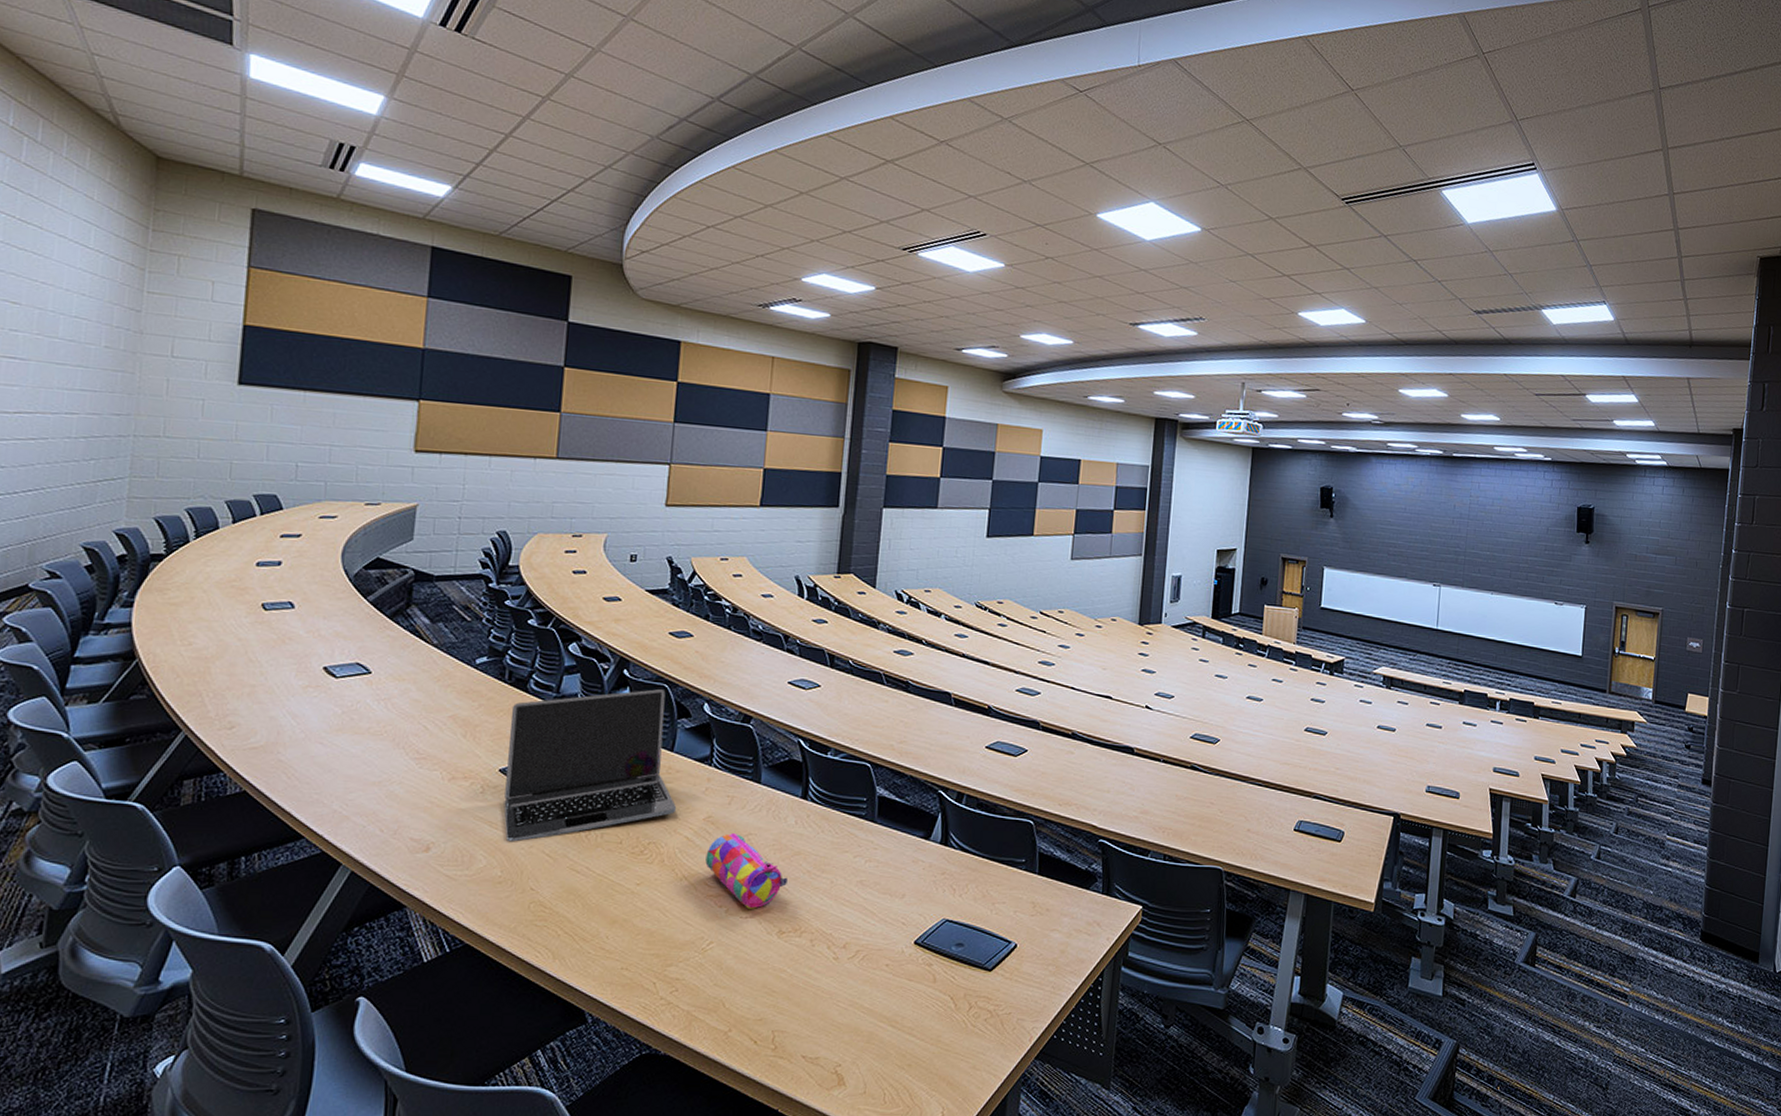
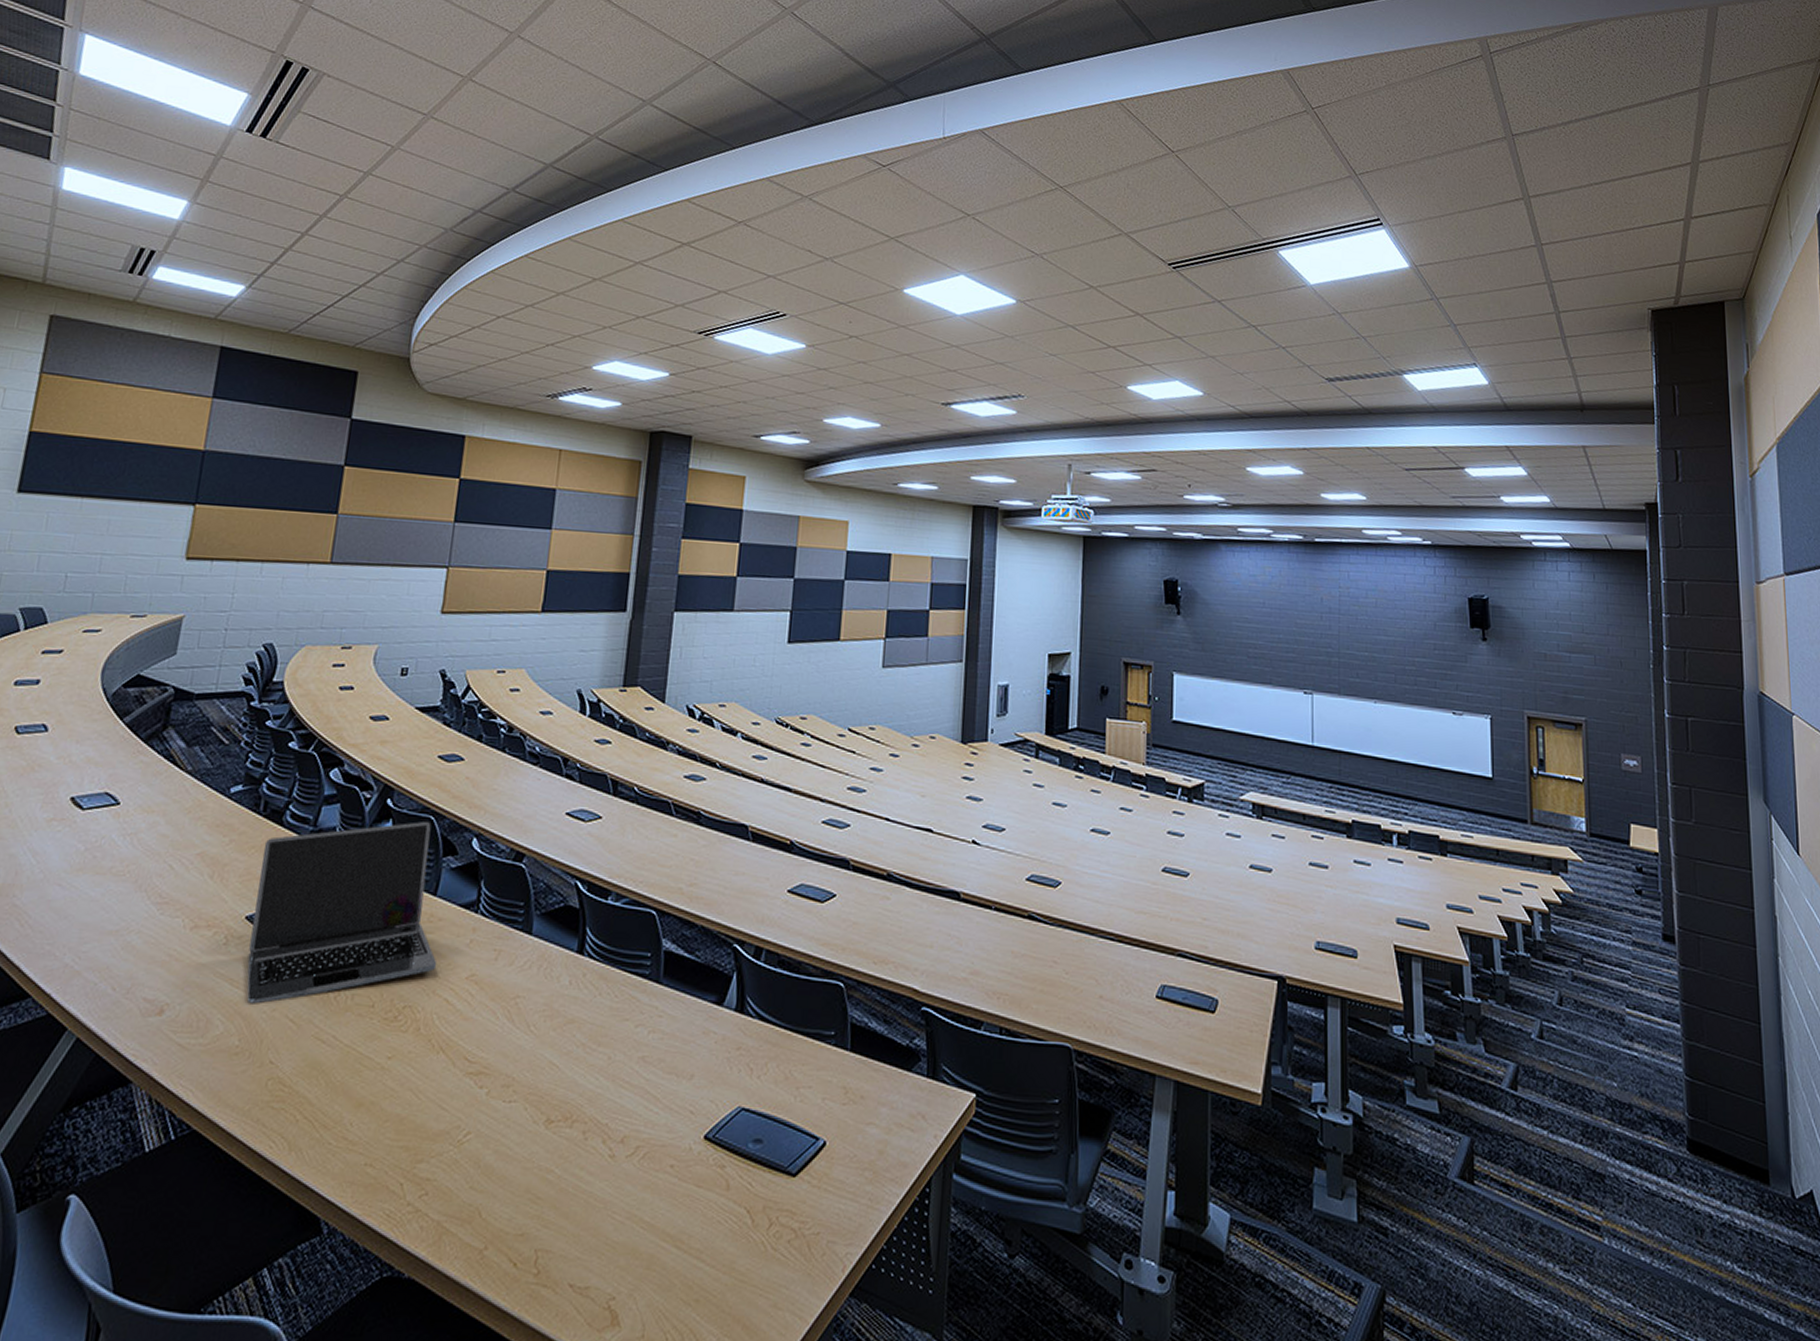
pencil case: present [705,832,788,909] -> none [466,994,559,1091]

